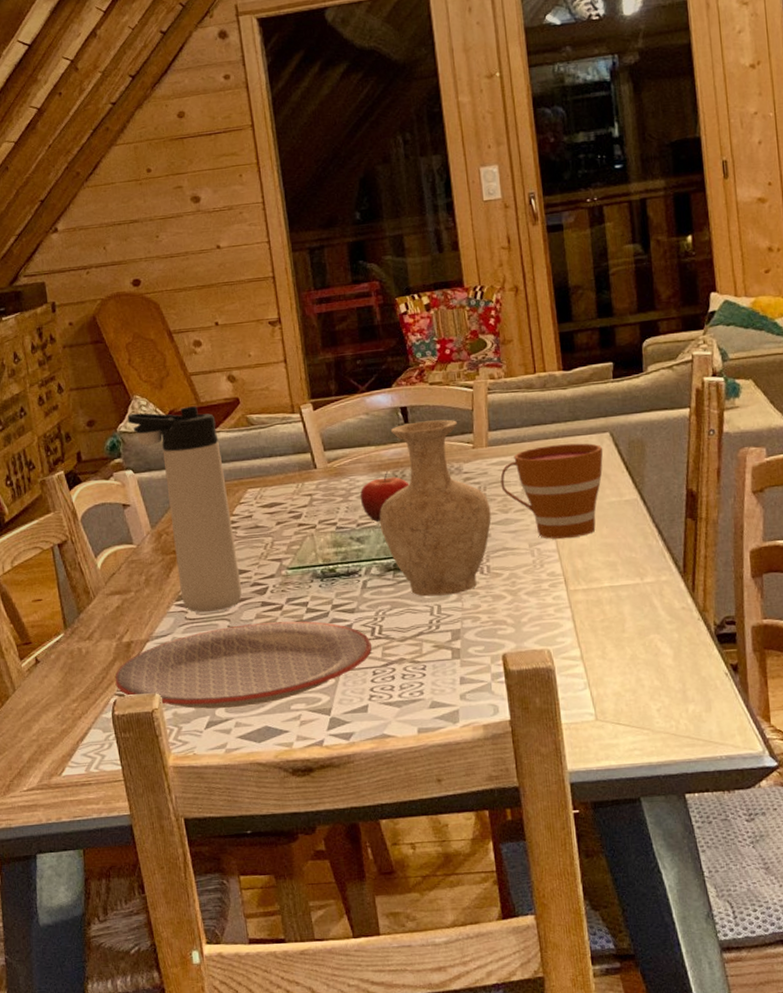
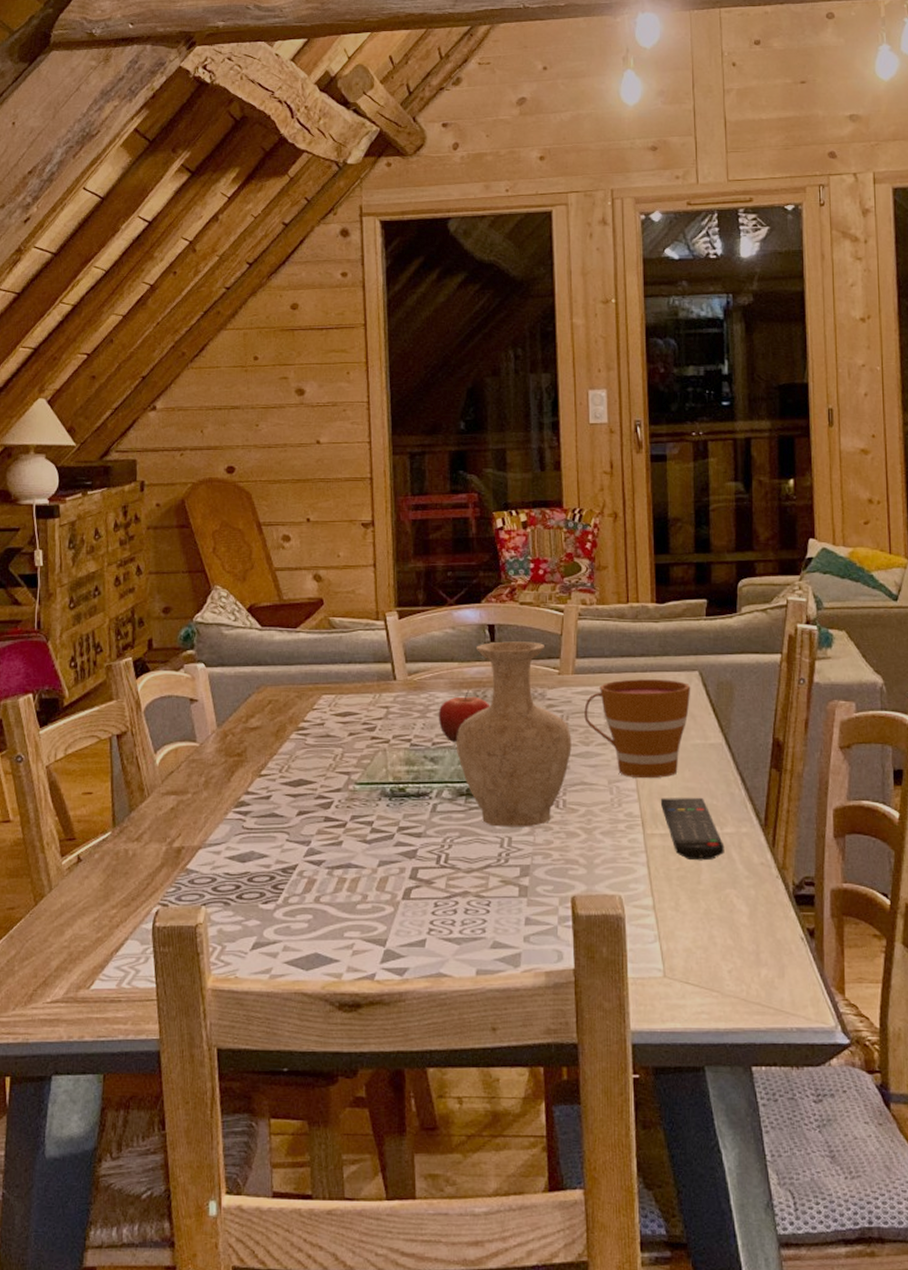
plate: present [115,621,372,709] -> none [160,840,436,930]
thermos bottle: present [127,406,242,612] -> none [205,603,305,822]
remote control: none [580,552,646,611] -> present [660,798,725,861]

